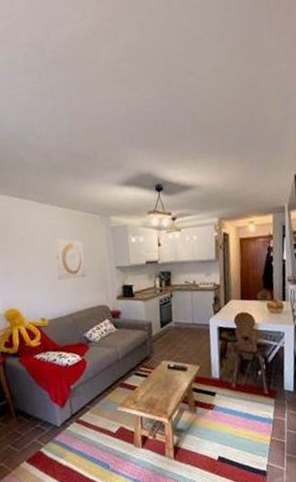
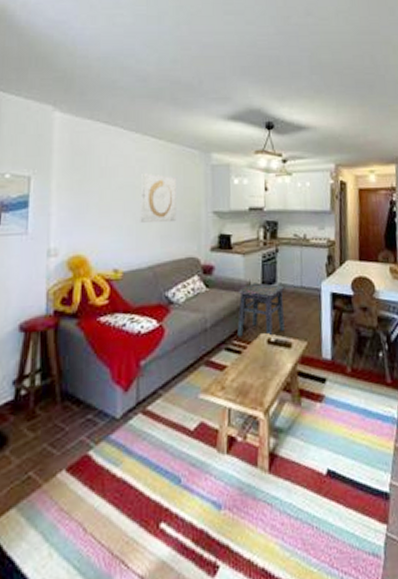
side table: none [142,322,181,365] -> present [237,282,285,338]

